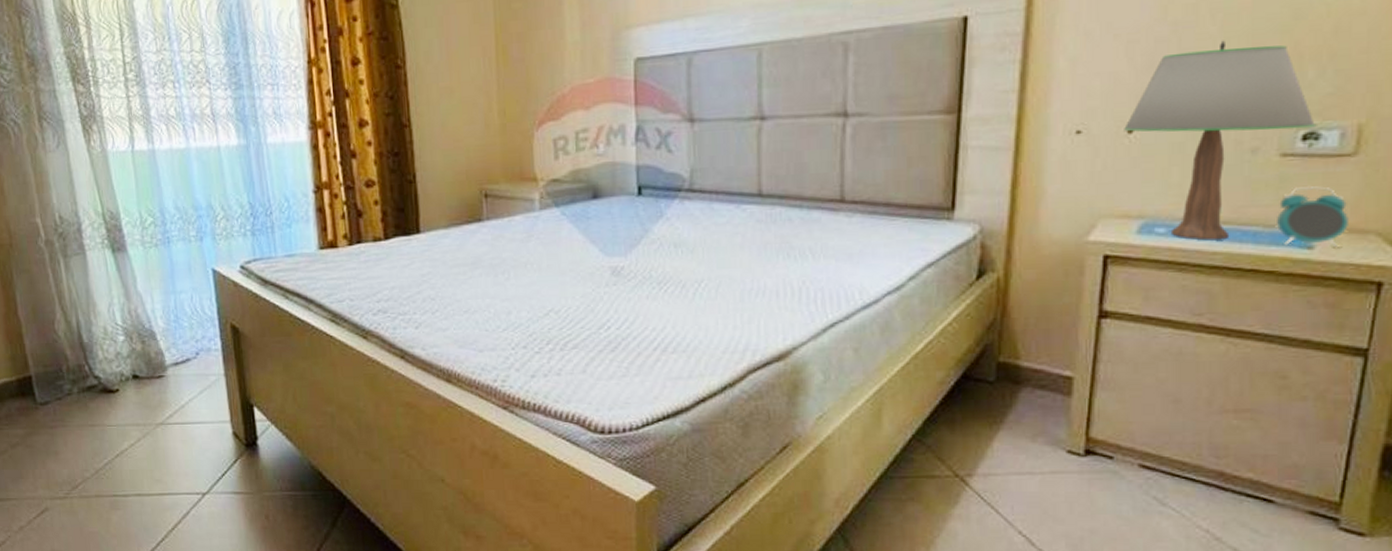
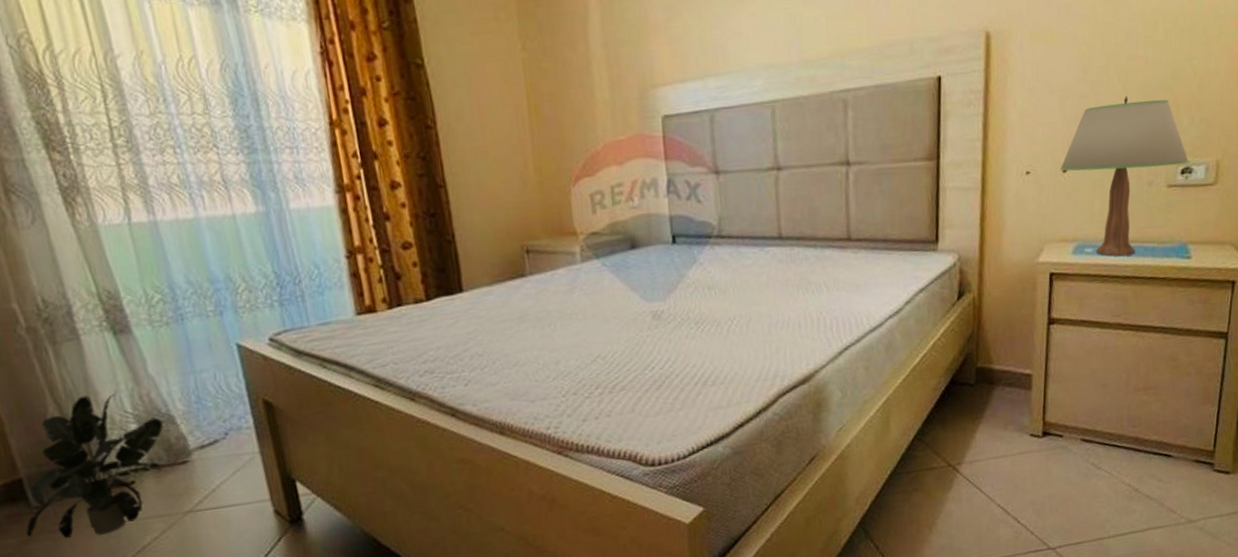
potted plant: none [30,306,146,436] -> present [25,394,164,539]
alarm clock: present [1277,185,1348,248] -> none [1167,209,1213,257]

